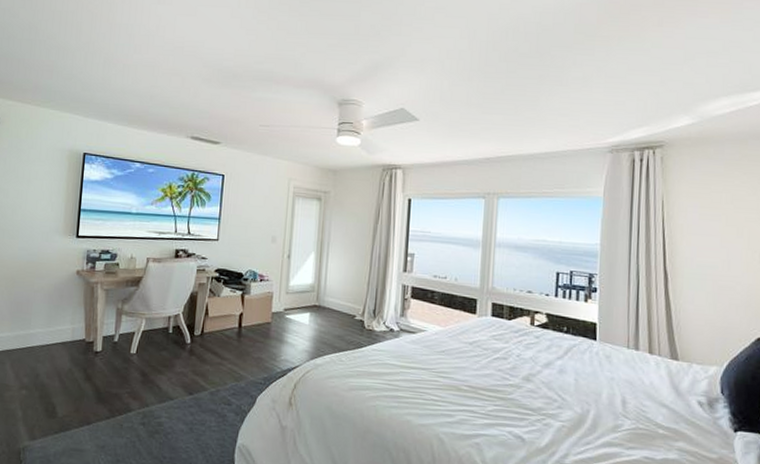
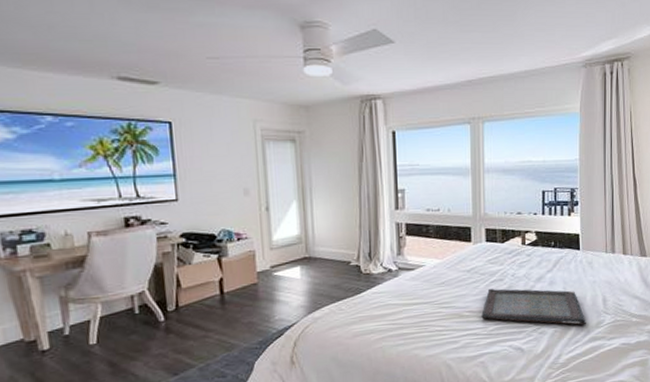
serving tray: none [480,365,601,426] -> present [481,288,586,326]

